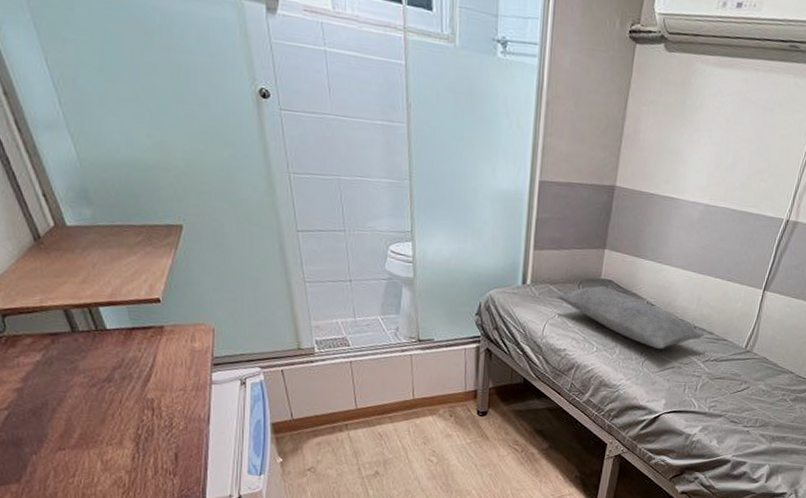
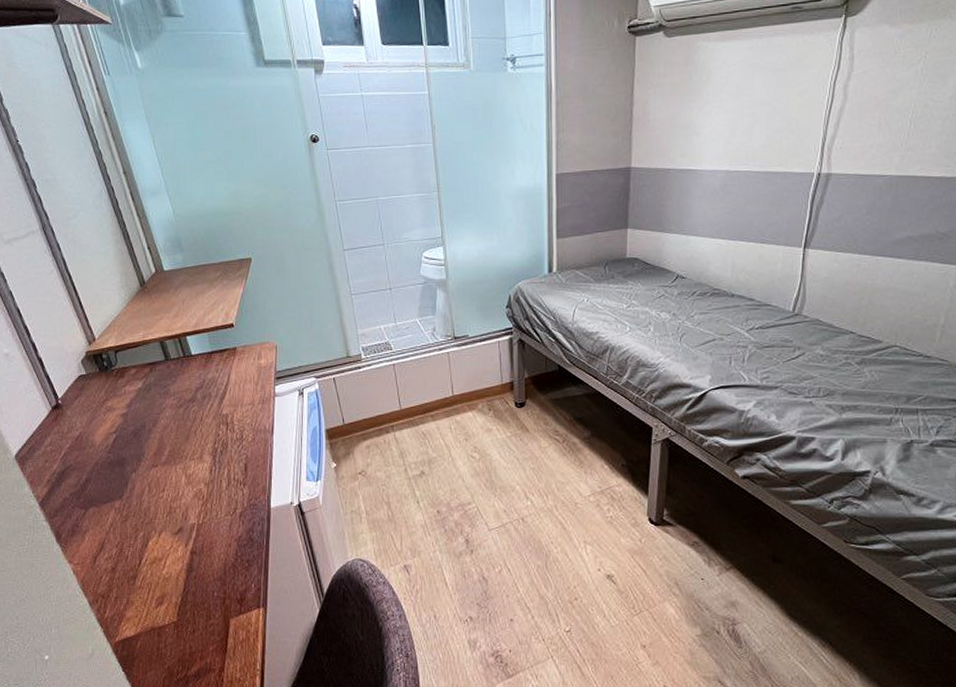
pillow: present [557,286,705,349] -> none [584,265,745,322]

